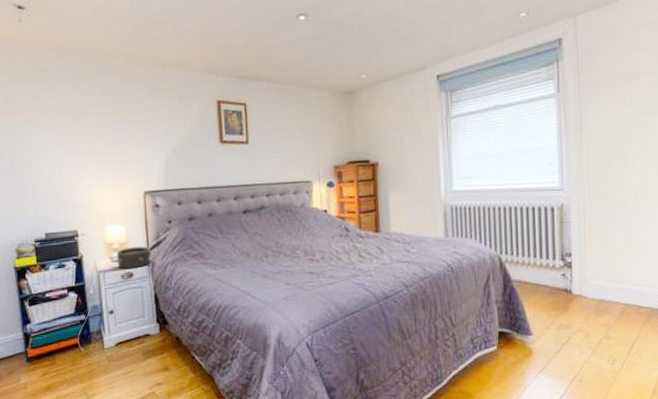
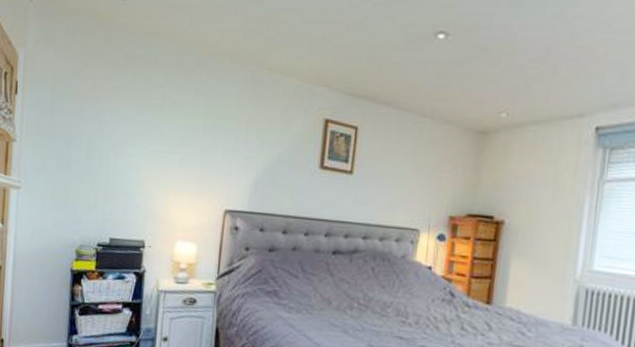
alarm clock: present [115,246,152,269] -> none [179,270,221,296]

